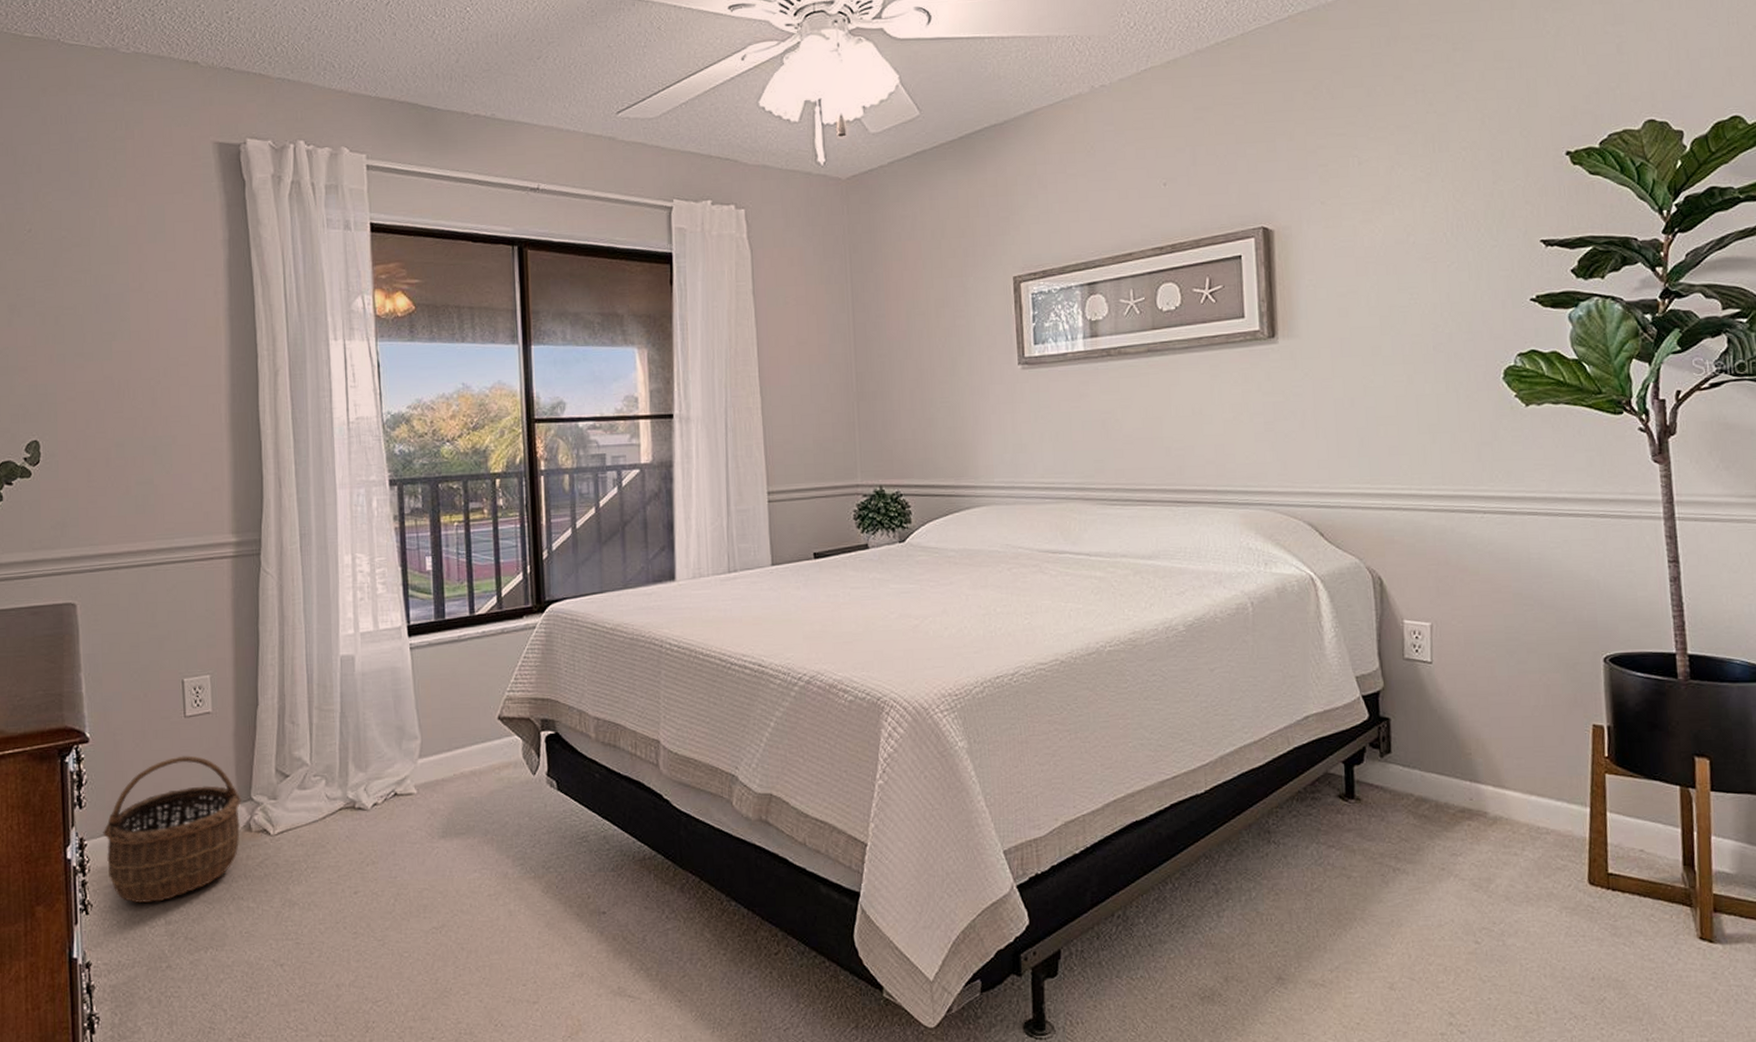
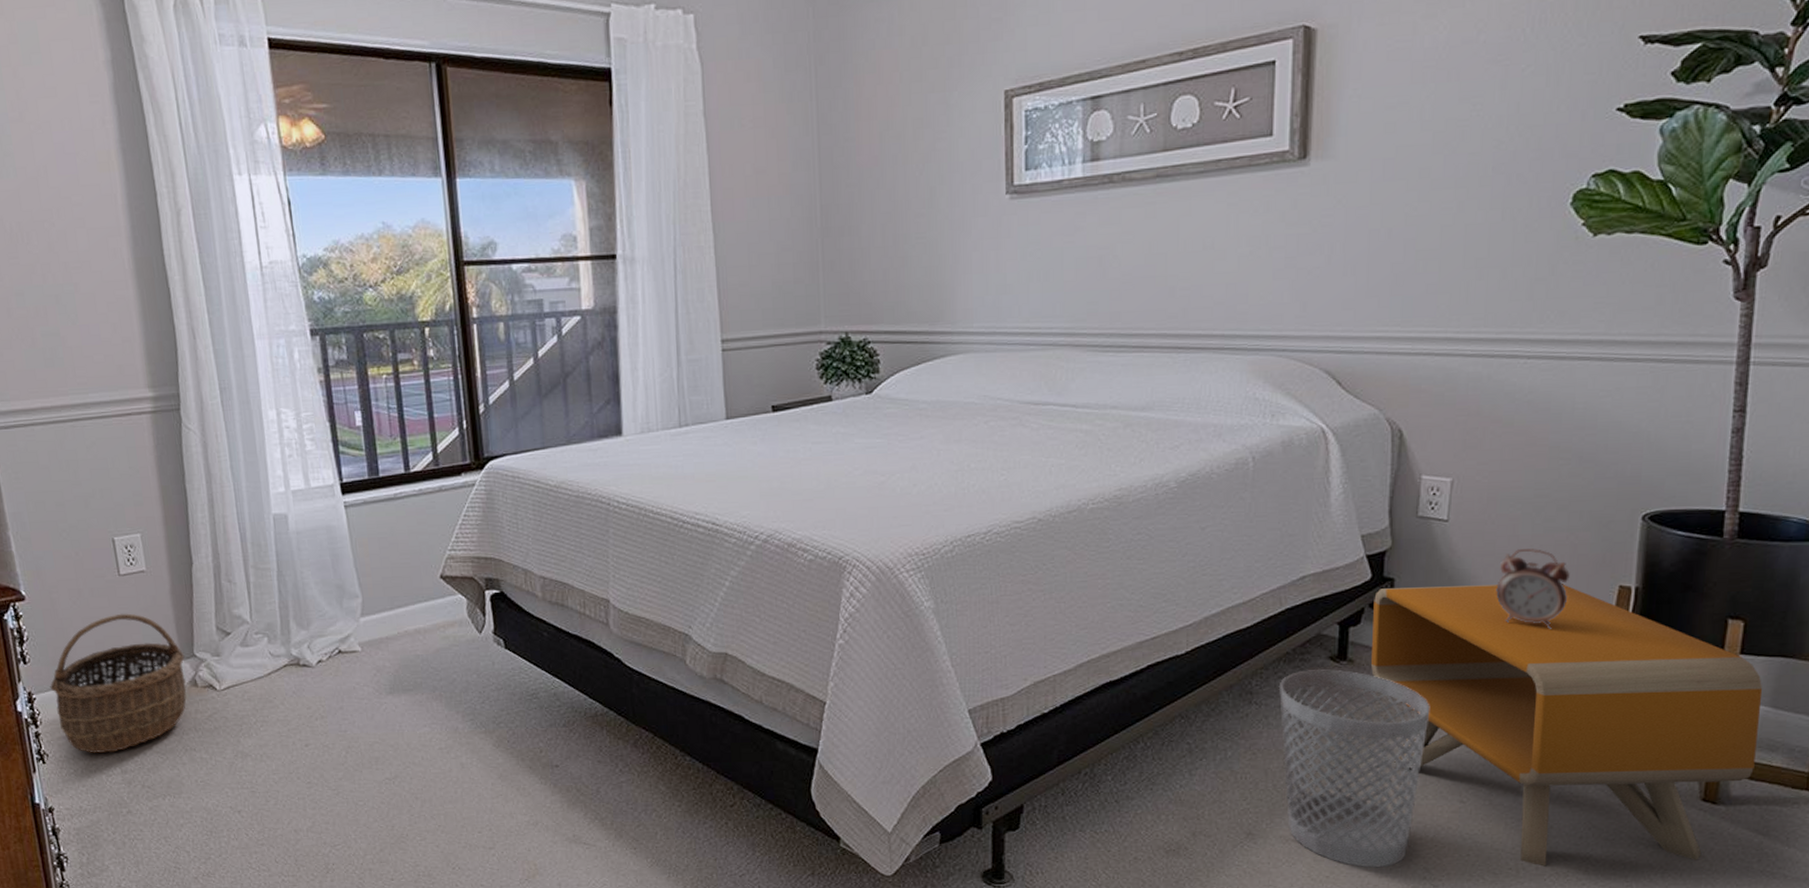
wastebasket: none [1294,807,1437,1014] -> present [1278,668,1430,868]
nightstand: none [1373,723,1742,1010] -> present [1371,584,1763,867]
alarm clock: none [1483,689,1548,767] -> present [1496,549,1570,629]

